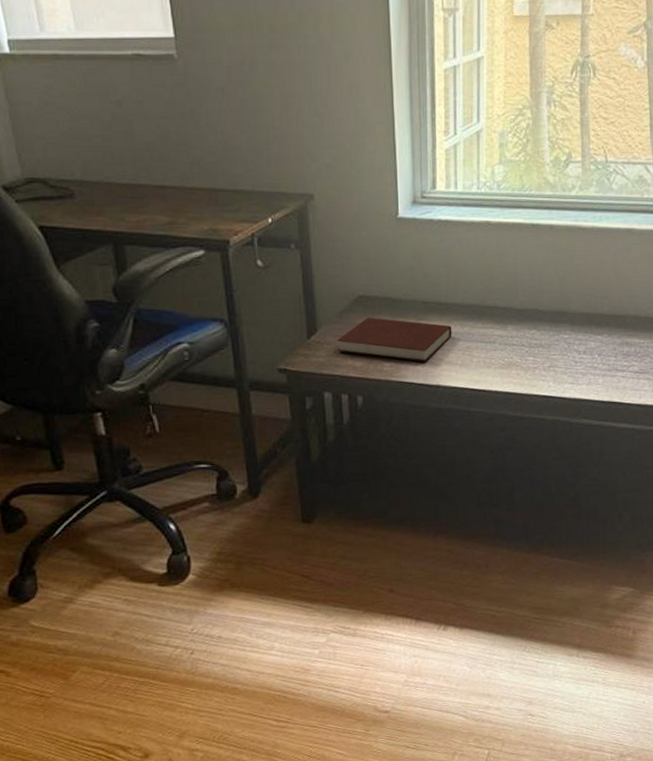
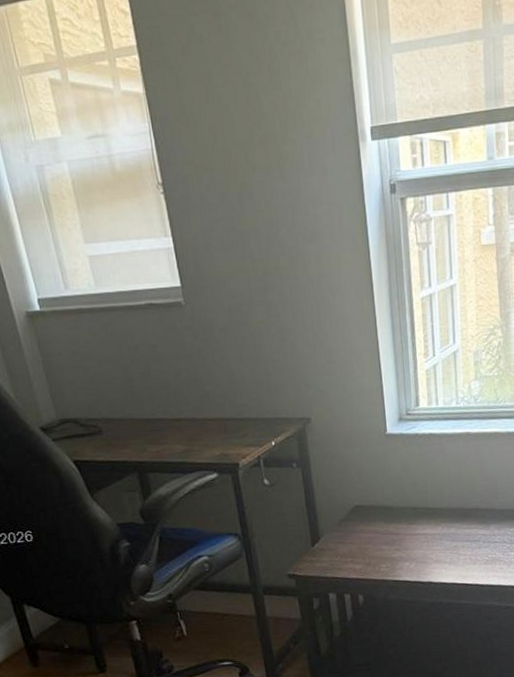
notebook: present [337,317,452,362] -> none [338,524,441,562]

